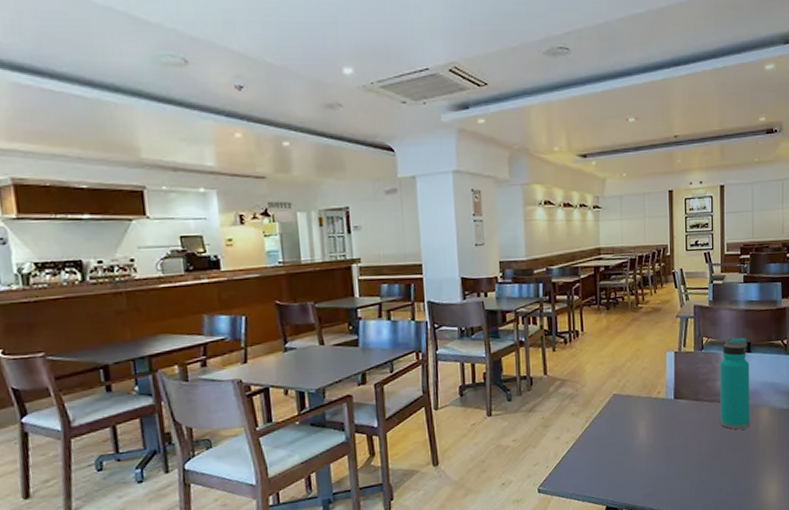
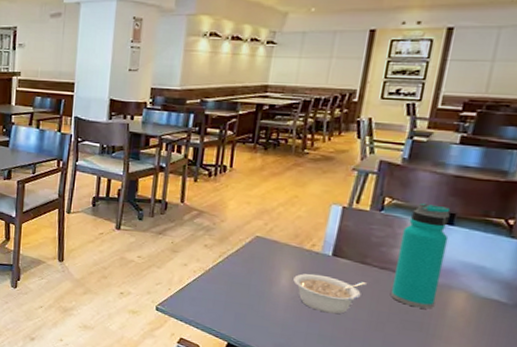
legume: none [649,417,703,454] -> present [293,273,368,314]

